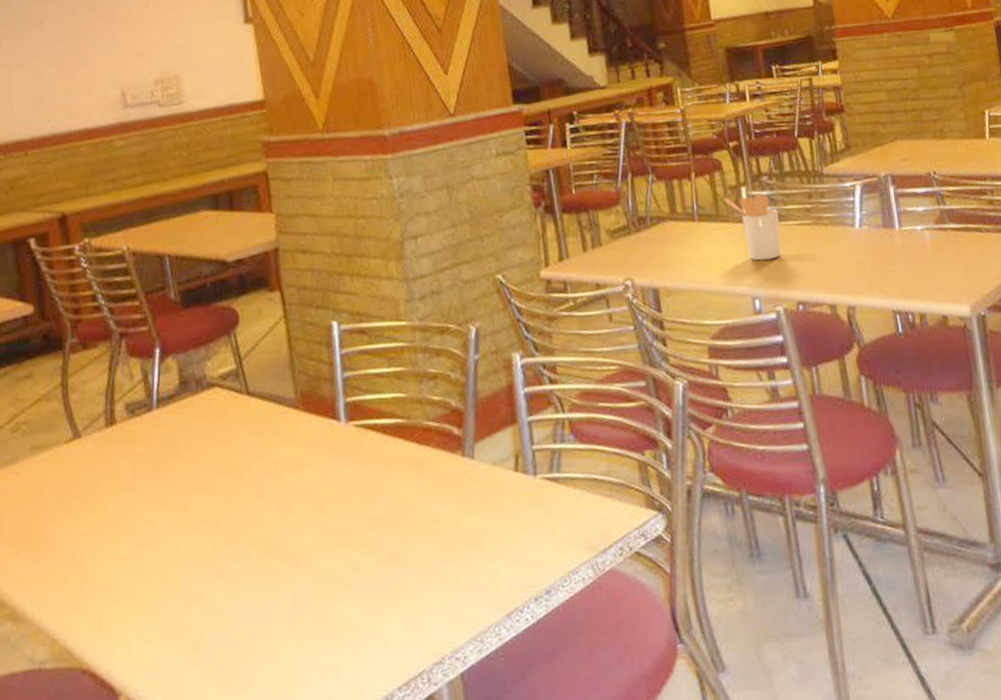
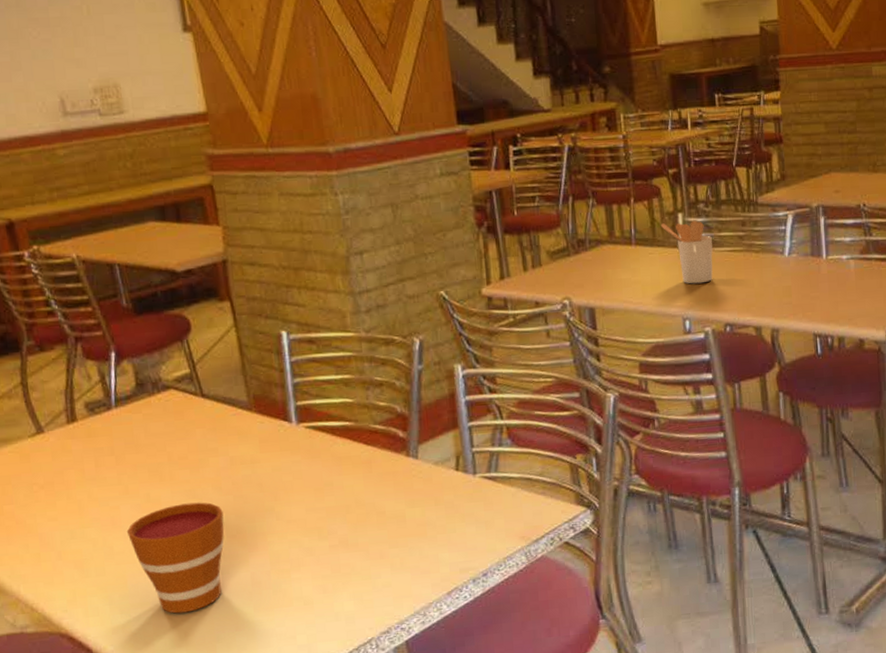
cup: none [160,512,265,644] -> present [126,502,224,614]

